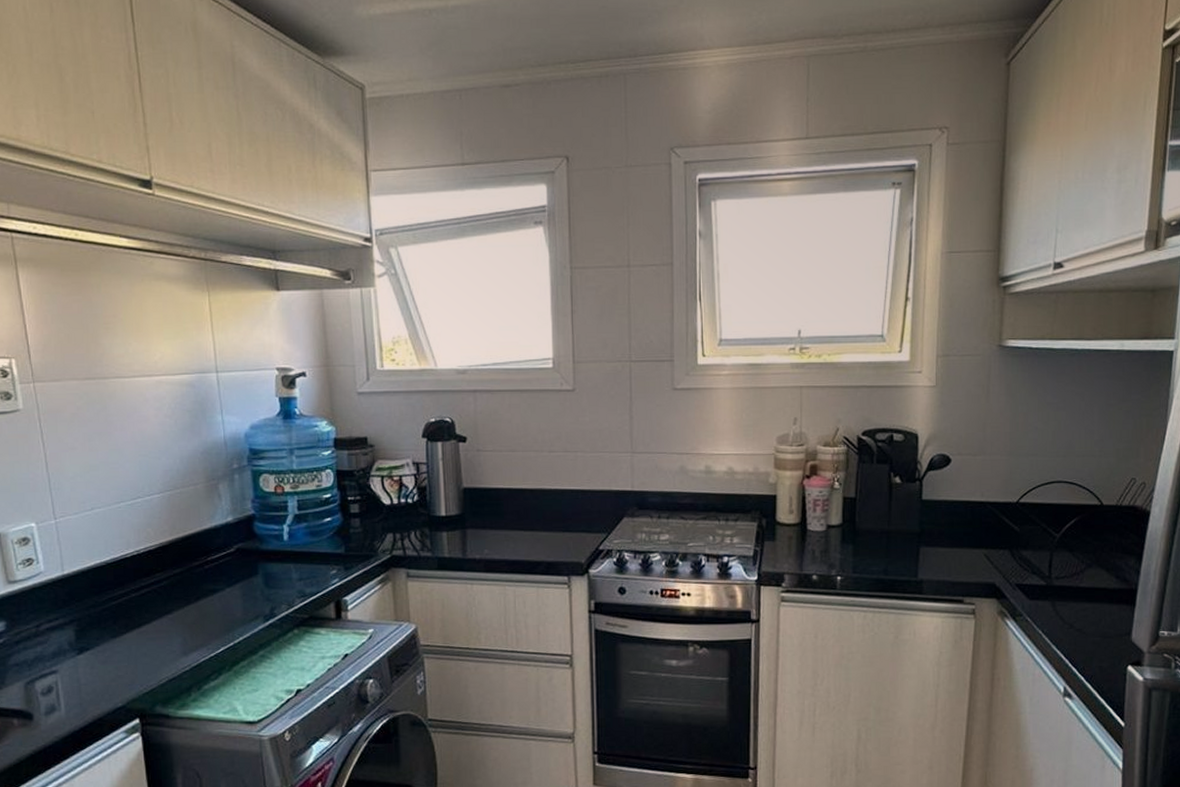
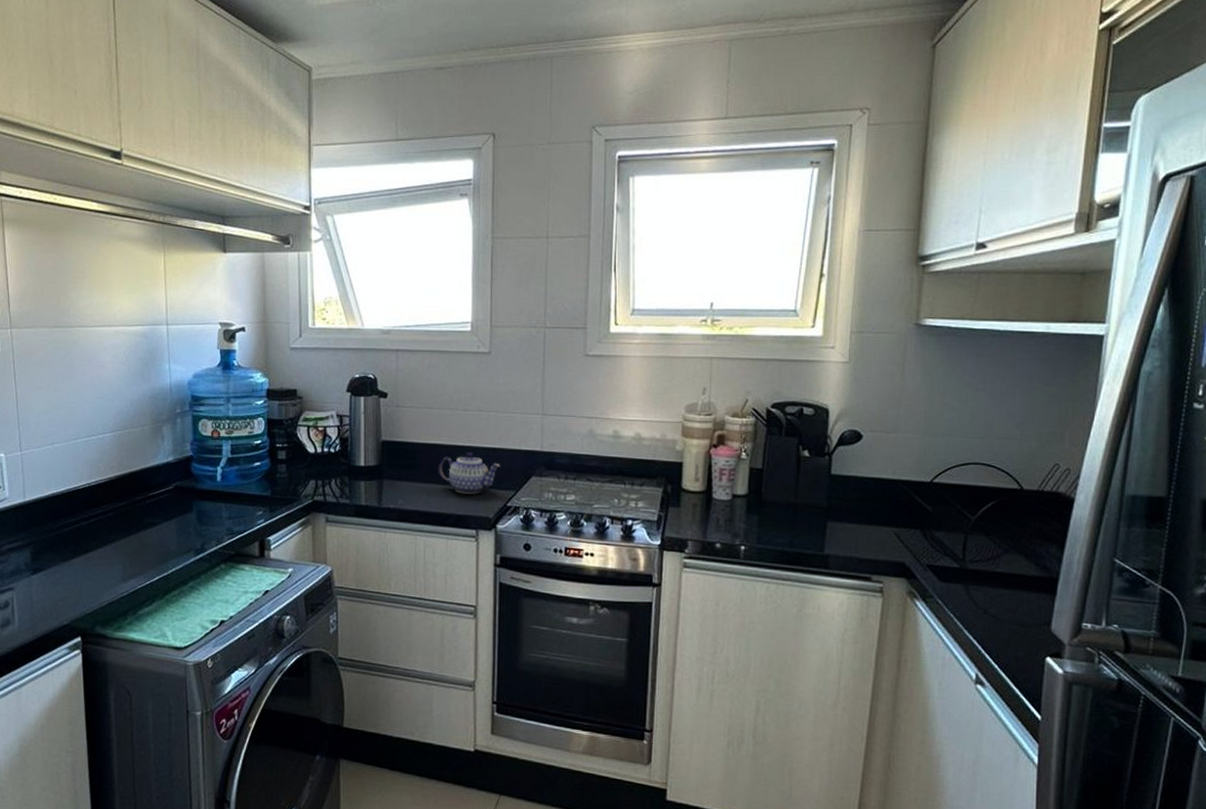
teapot: none [524,495,591,539] -> present [438,451,501,494]

